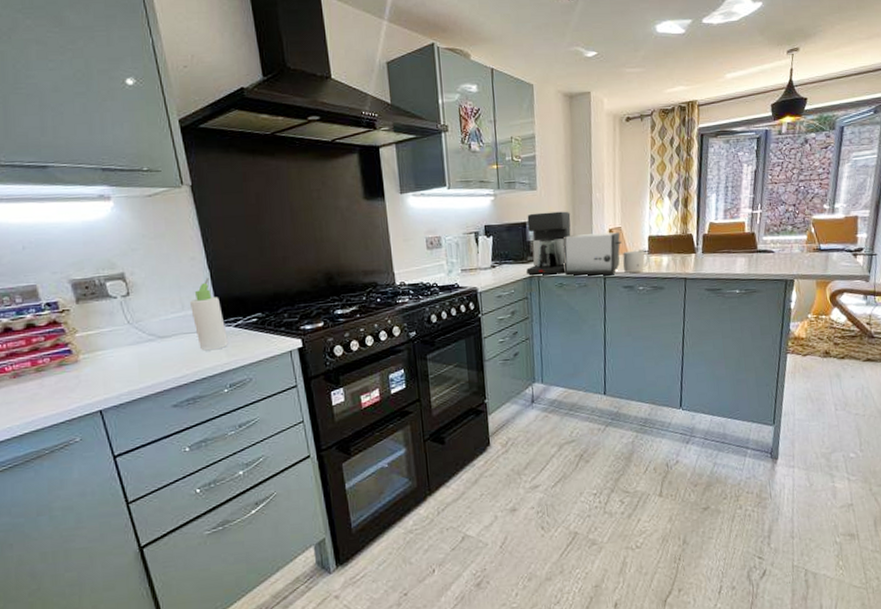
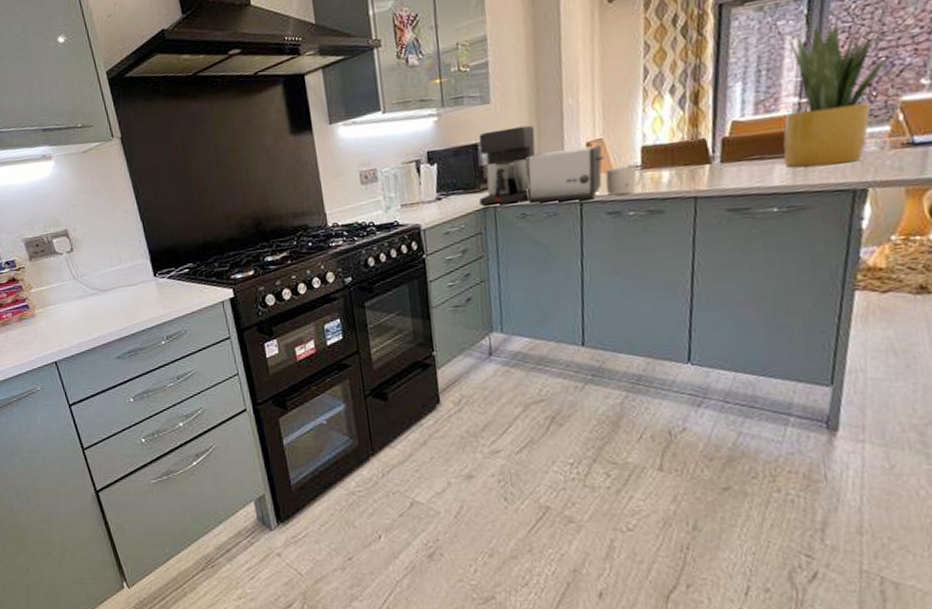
bottle: present [190,278,228,351] -> none [126,230,163,304]
planter: none [742,157,808,261] -> present [783,20,894,168]

